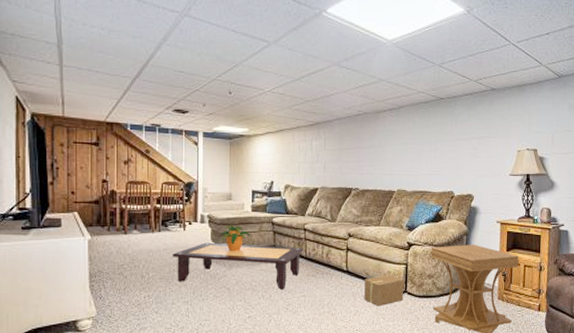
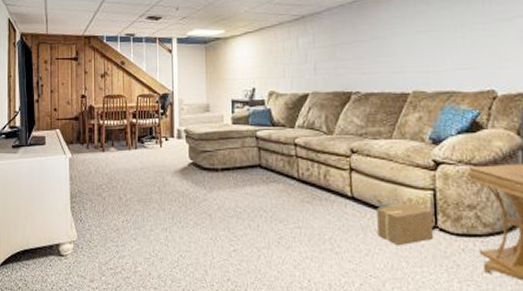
coffee table: present [172,242,303,290] -> none [149,160,295,219]
potted plant: present [220,225,251,252] -> none [198,141,233,172]

